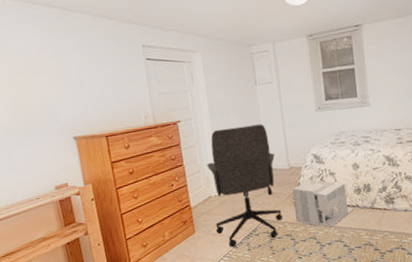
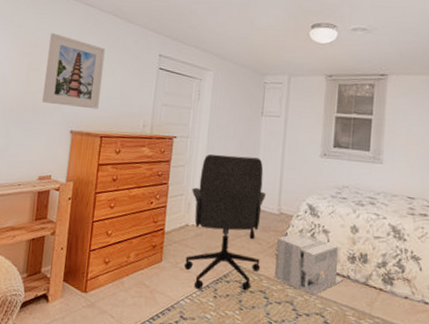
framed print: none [21,43,96,116] -> present [42,33,105,110]

